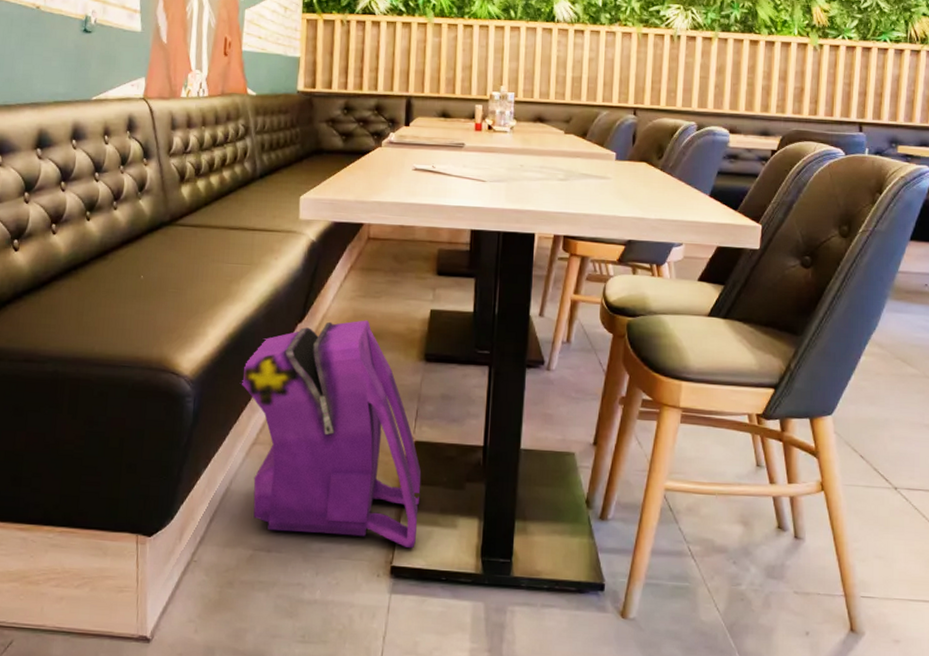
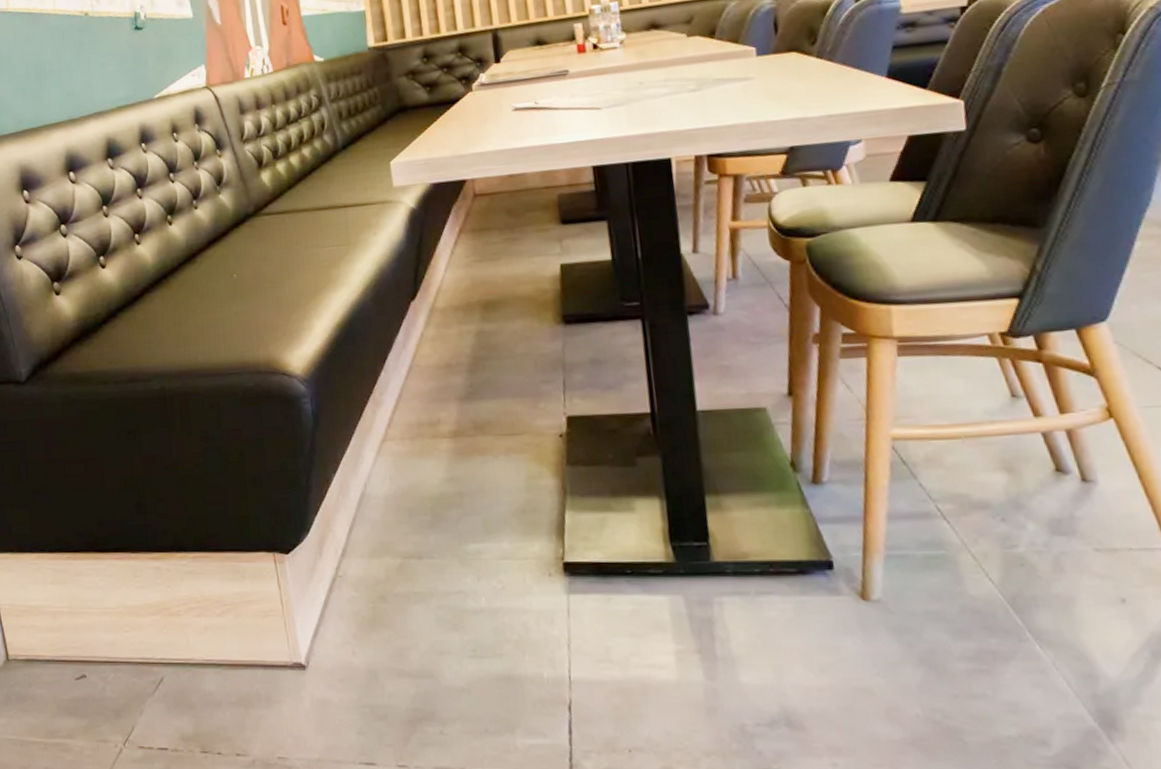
backpack: present [239,320,422,548] -> none [357,287,588,539]

